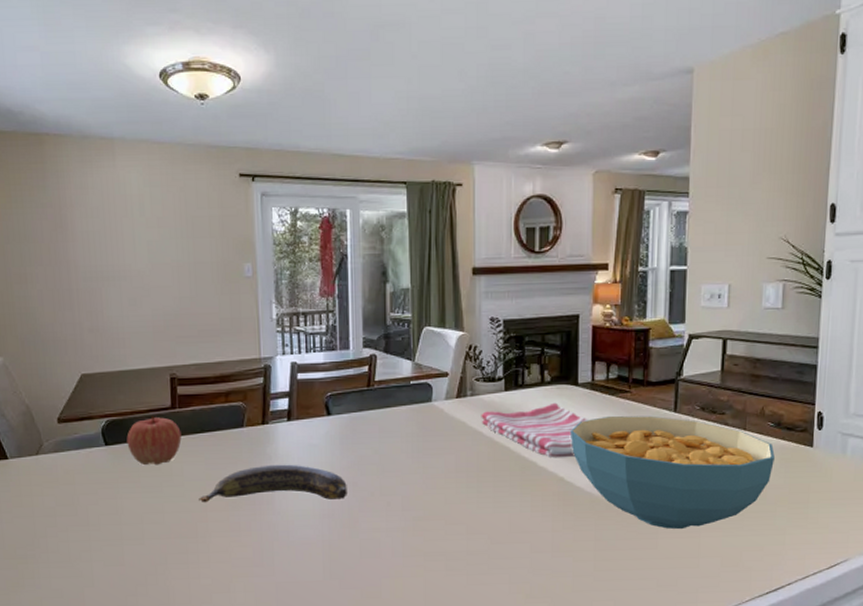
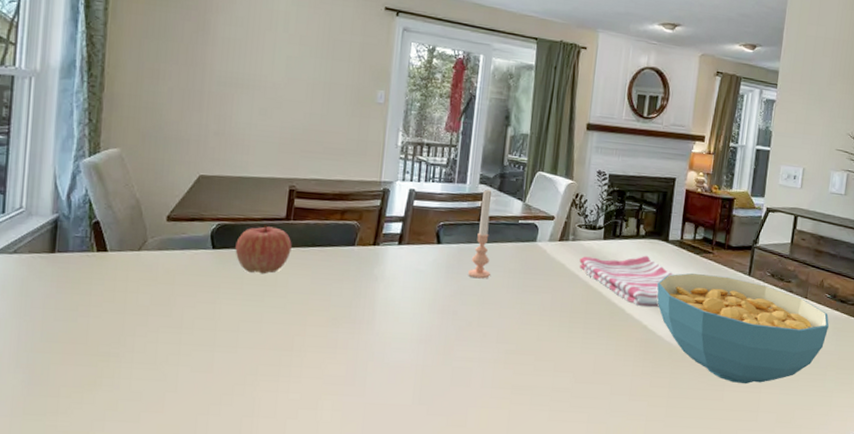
banana: present [199,464,347,503] -> none [299,285,447,326]
candle: none [364,352,387,447] -> present [468,189,491,279]

